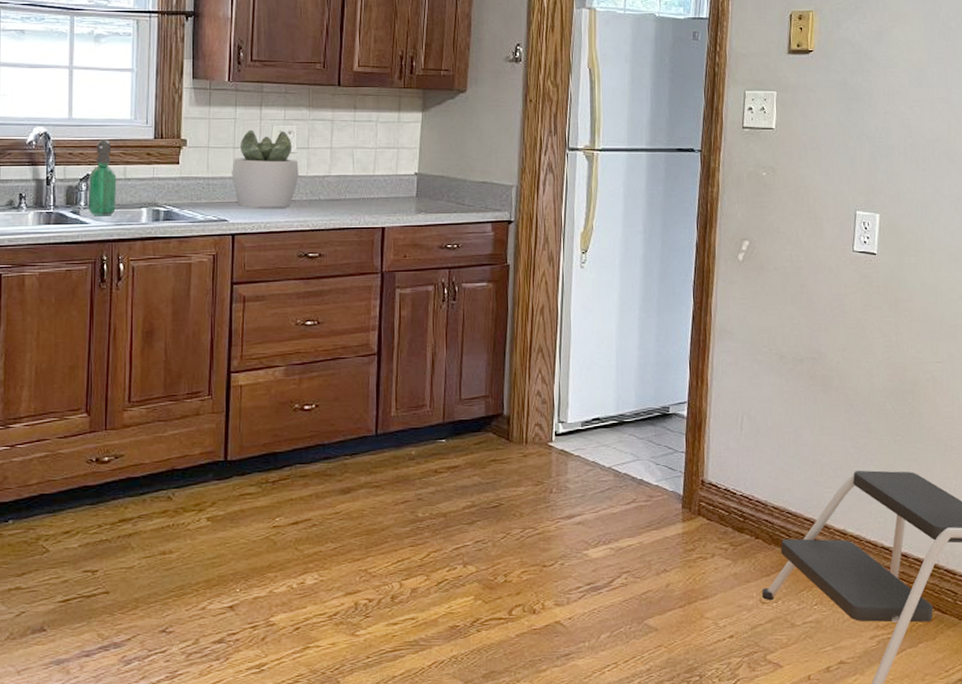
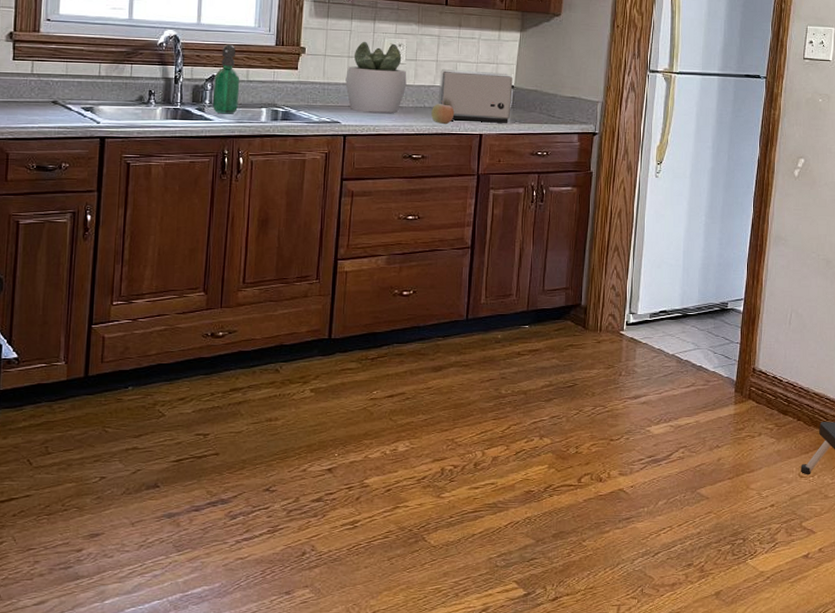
fruit: none [328,192,353,219] -> present [431,100,455,125]
toaster: none [334,156,419,215] -> present [438,68,515,124]

